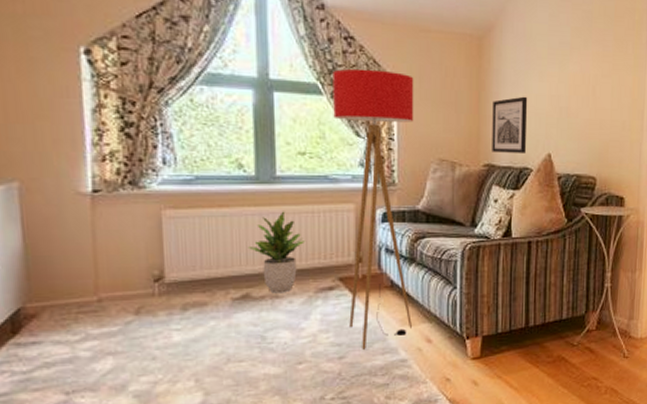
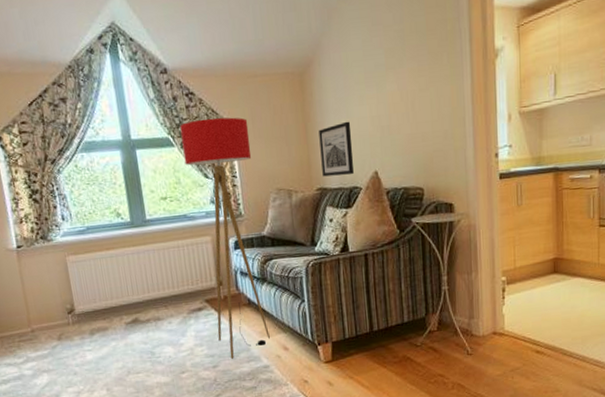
potted plant: present [247,211,306,294] -> none [132,248,176,317]

